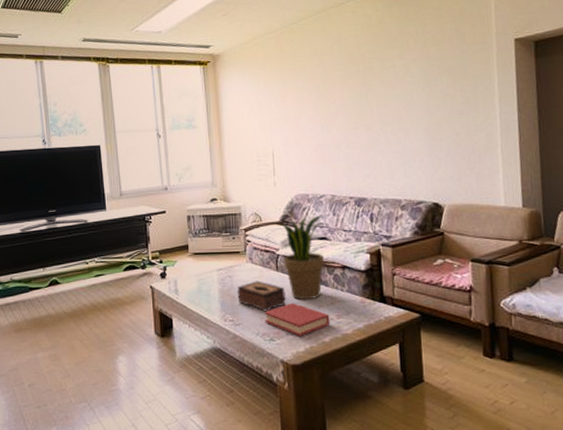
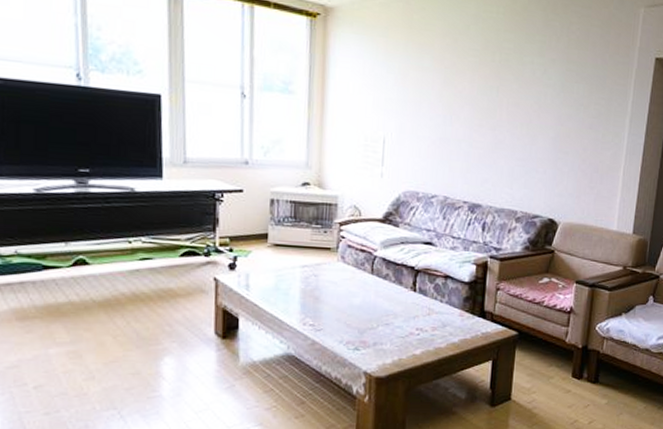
tissue box: present [237,281,287,312] -> none [321,283,380,318]
hardback book: present [264,303,330,336] -> none [351,311,424,347]
potted plant: present [278,215,327,300] -> none [379,216,434,309]

